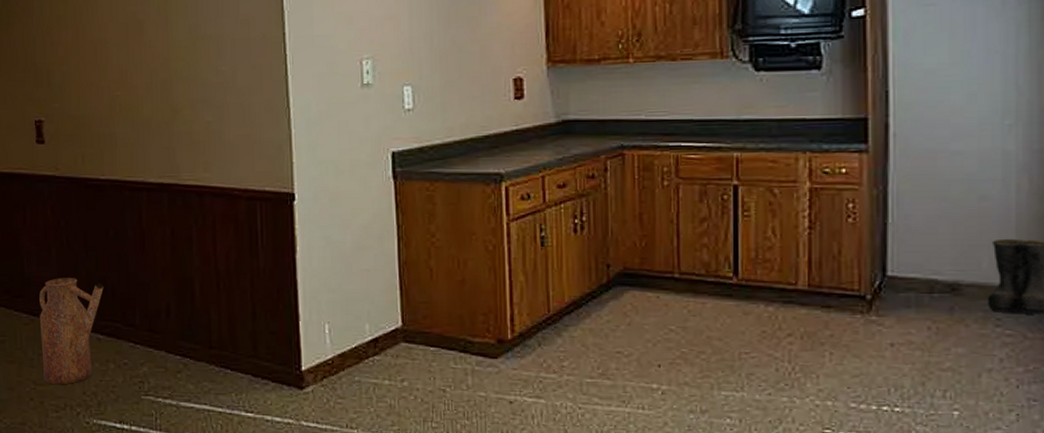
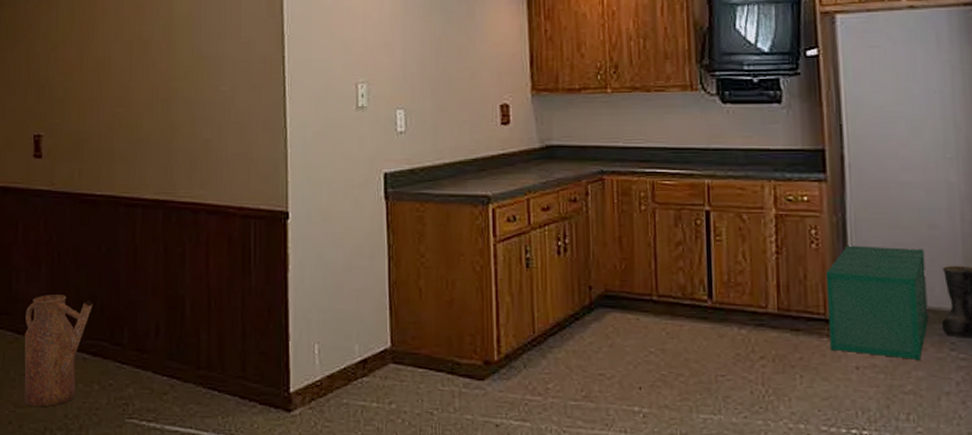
storage bin: none [862,219,973,338] -> present [825,245,929,361]

